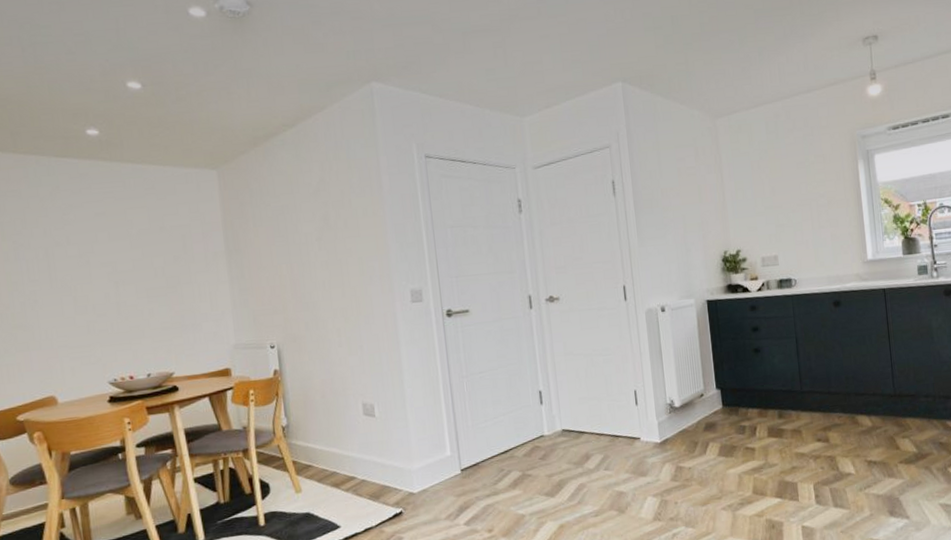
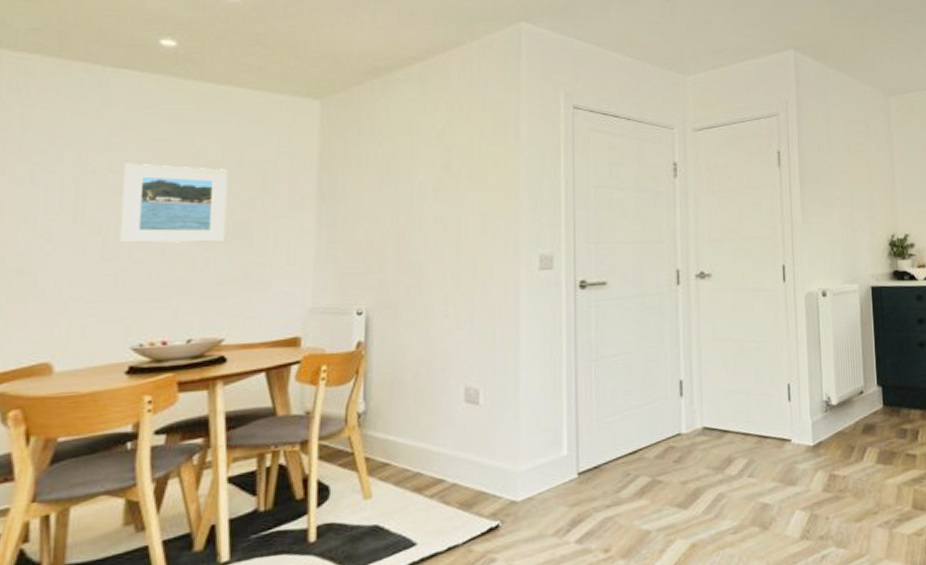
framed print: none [78,235,162,301] -> present [119,163,228,244]

